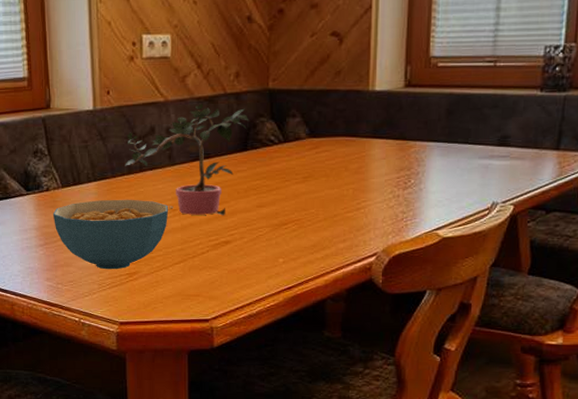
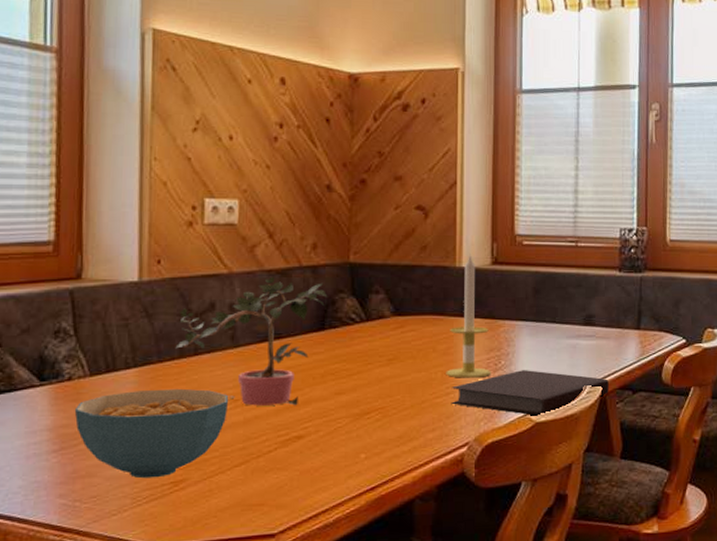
candle: none [357,77,401,195] -> present [446,254,491,378]
notebook: none [361,189,521,231] -> present [451,370,609,416]

